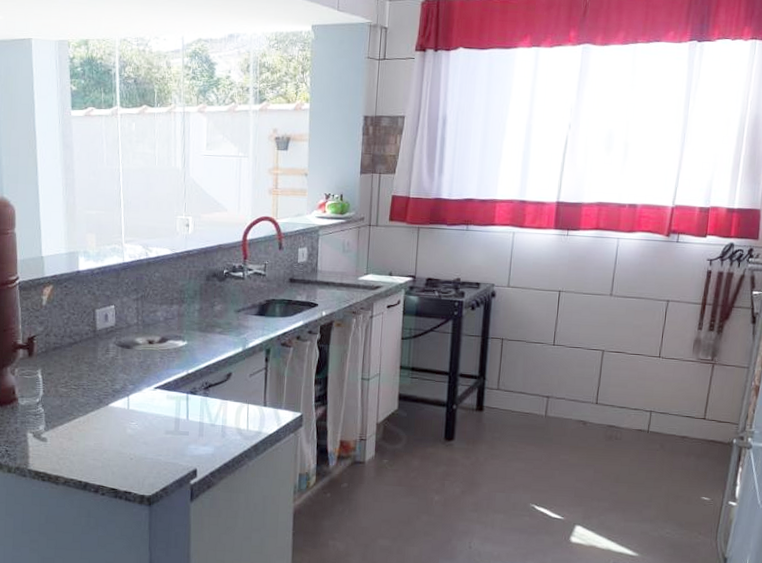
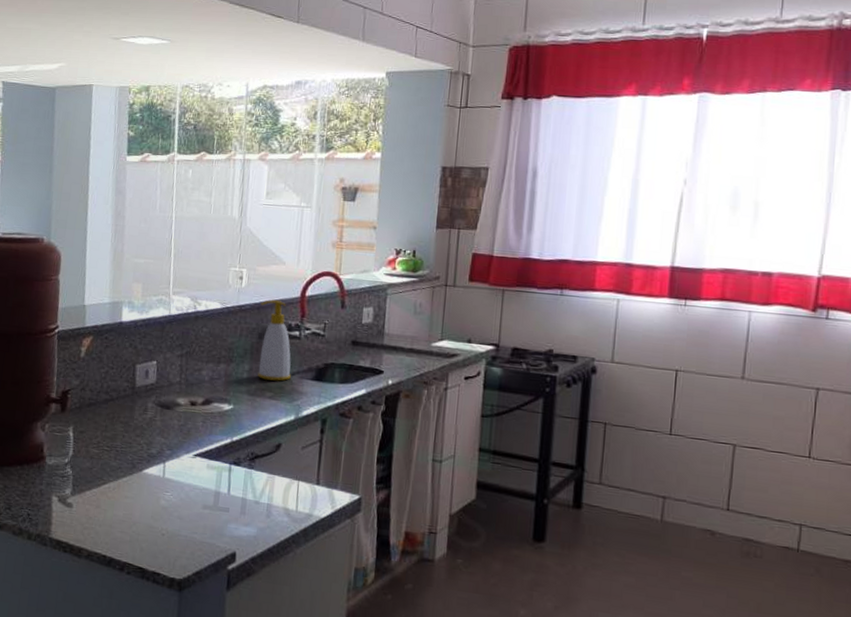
soap bottle: none [207,244,237,318] -> present [257,300,291,382]

